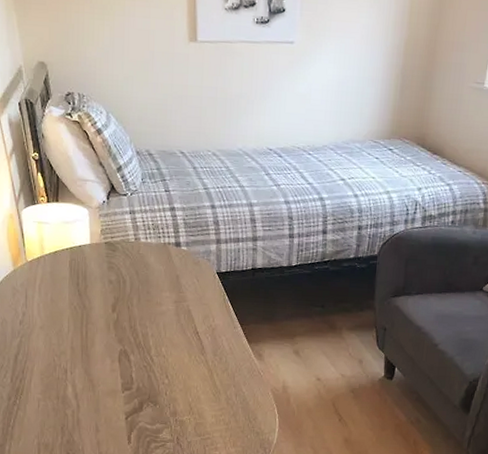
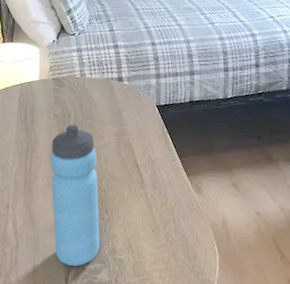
water bottle: none [107,290,161,427] -> present [50,124,100,267]

